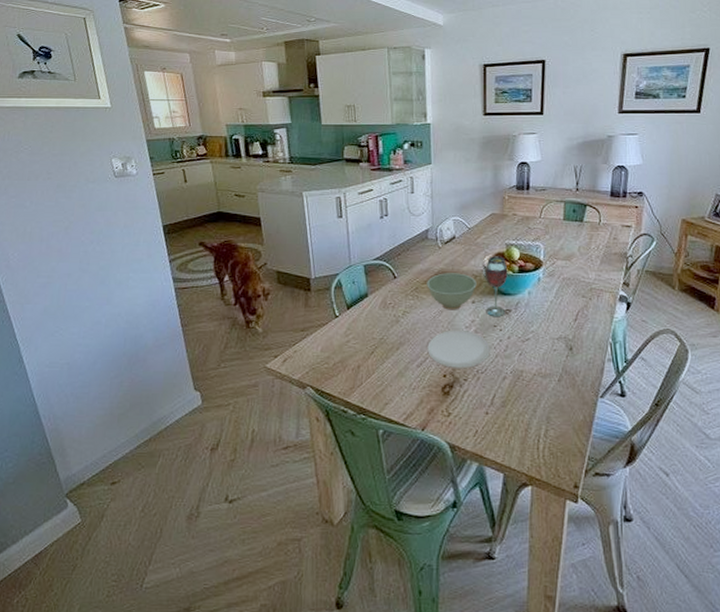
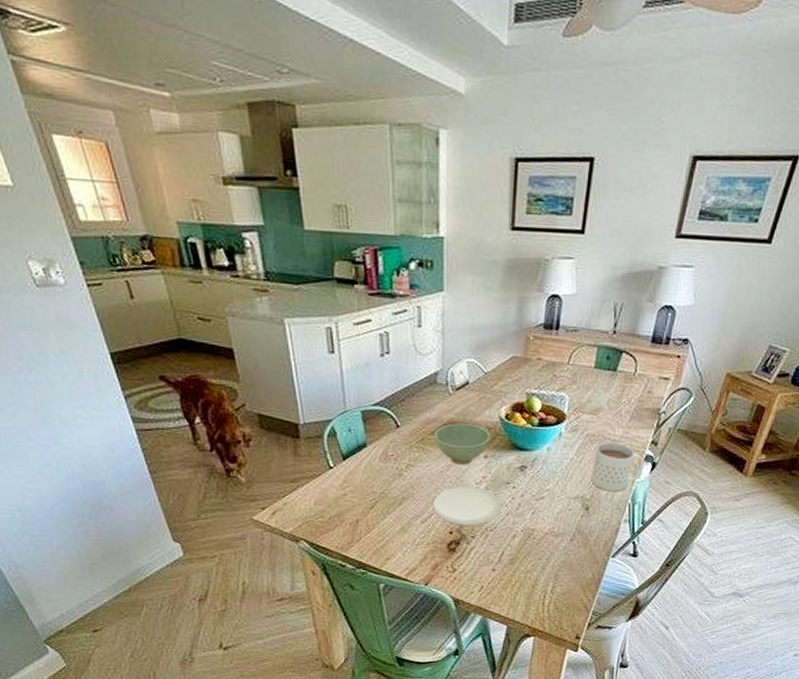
wineglass: present [484,256,508,317] -> none [499,406,527,474]
mug: none [571,285,620,331] -> present [590,442,645,491]

